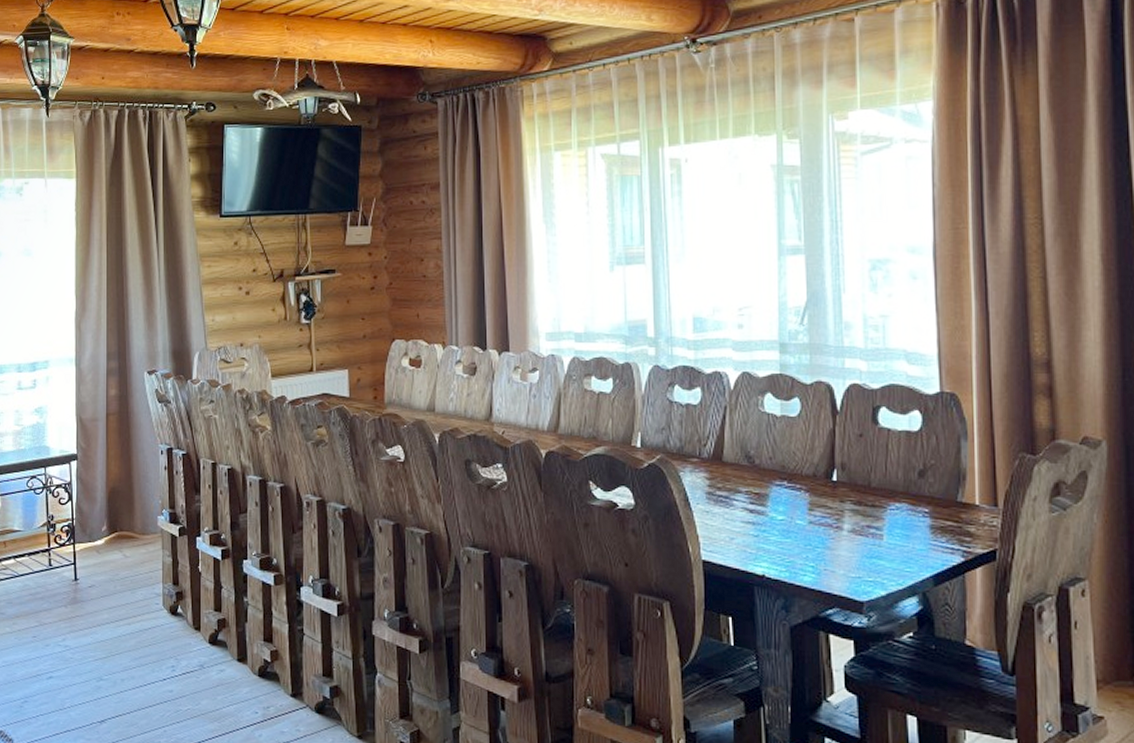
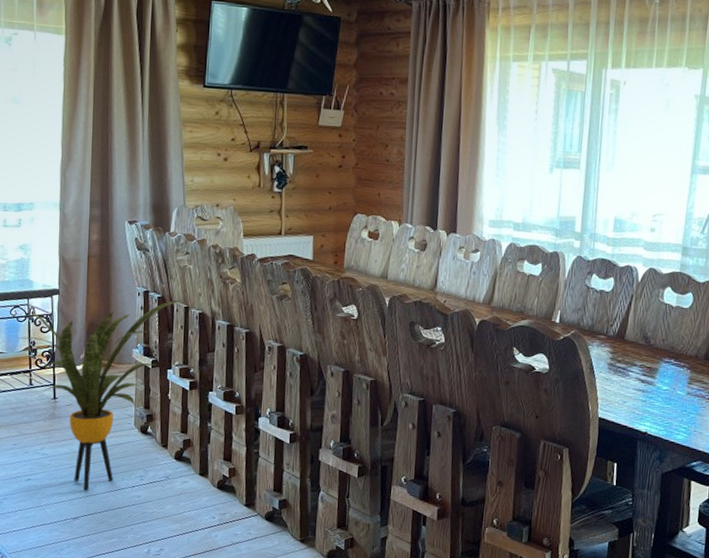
house plant: none [35,454,208,688] -> present [17,299,182,491]

